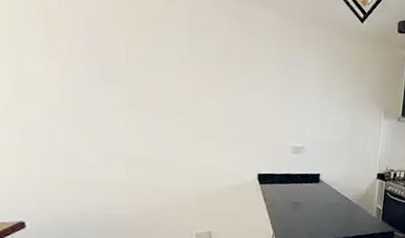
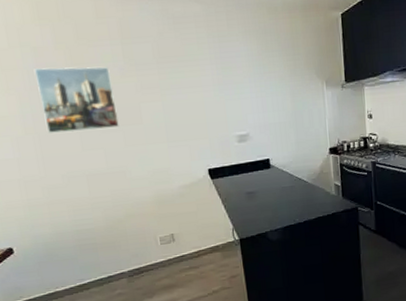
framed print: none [84,38,172,116] -> present [33,67,119,133]

